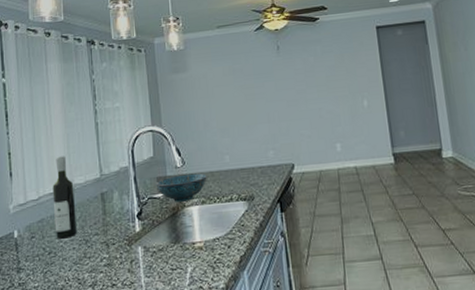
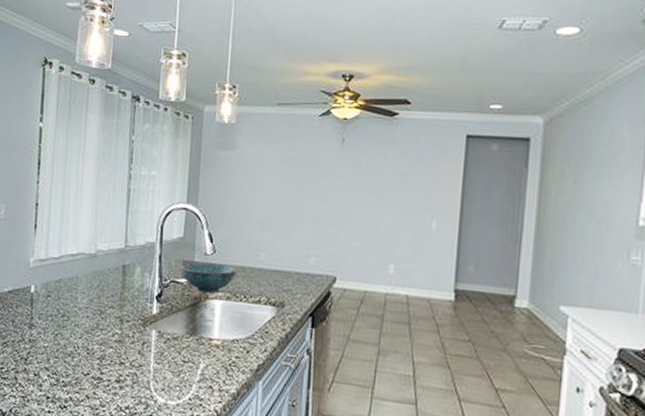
bottle: present [52,156,78,239] -> none [71,217,97,305]

